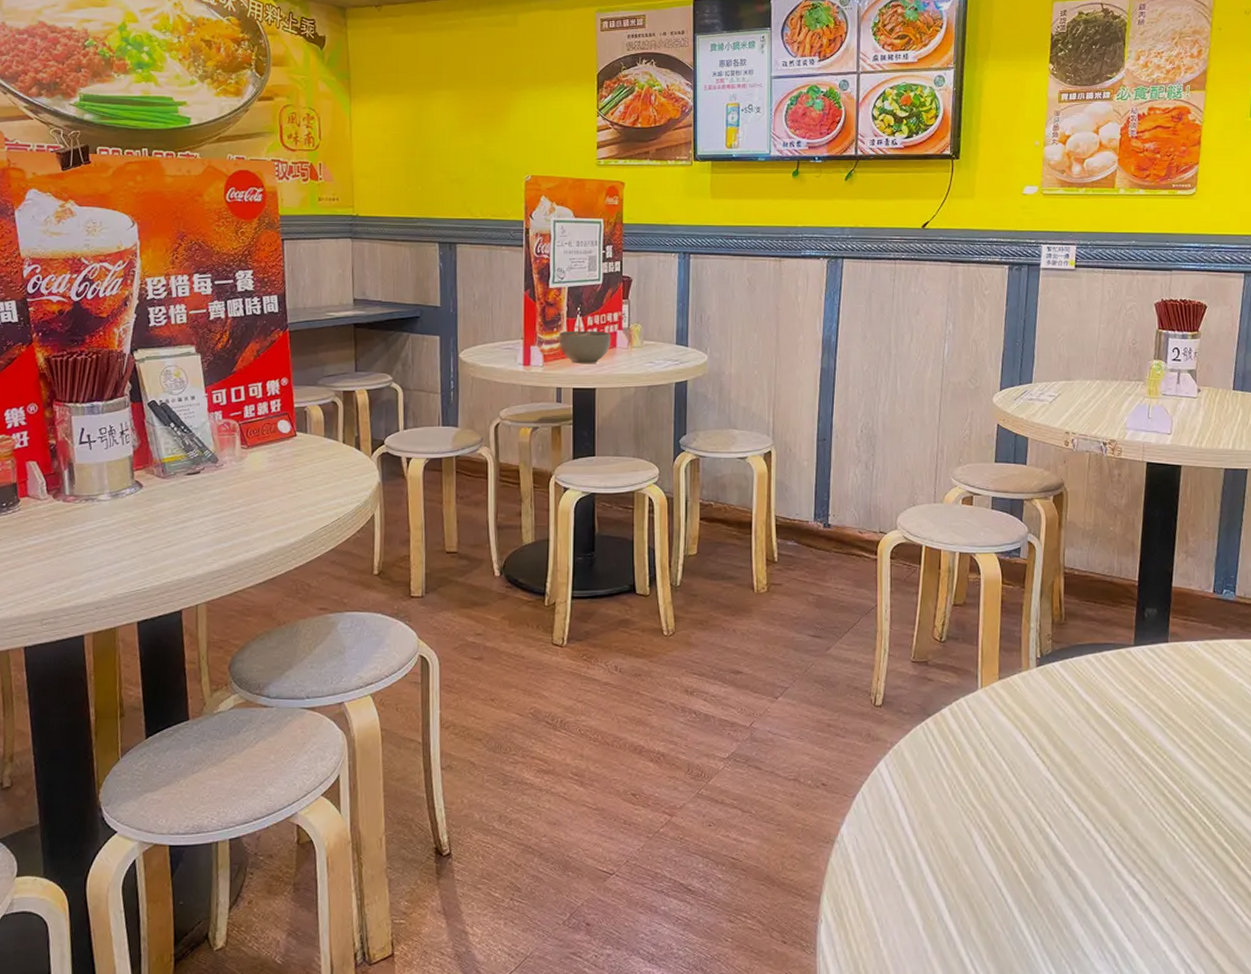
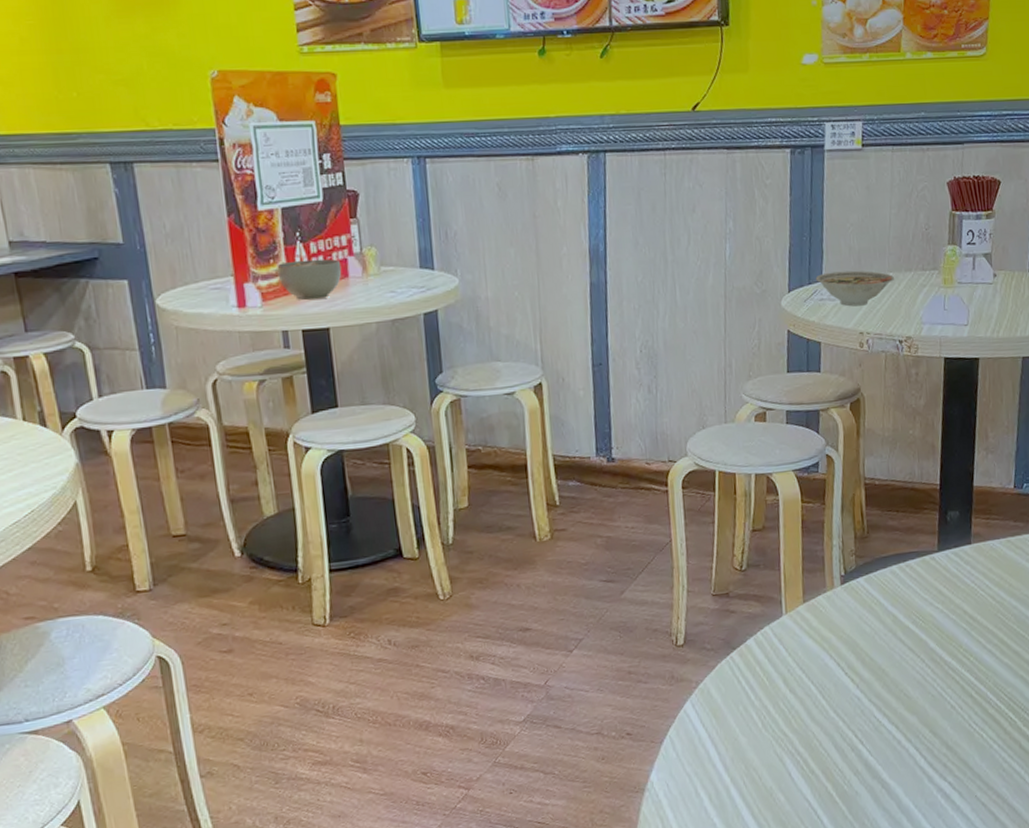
soup bowl: none [1026,375,1102,408] -> present [815,270,895,307]

